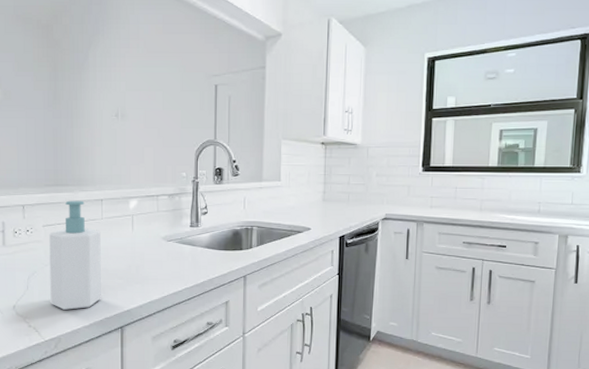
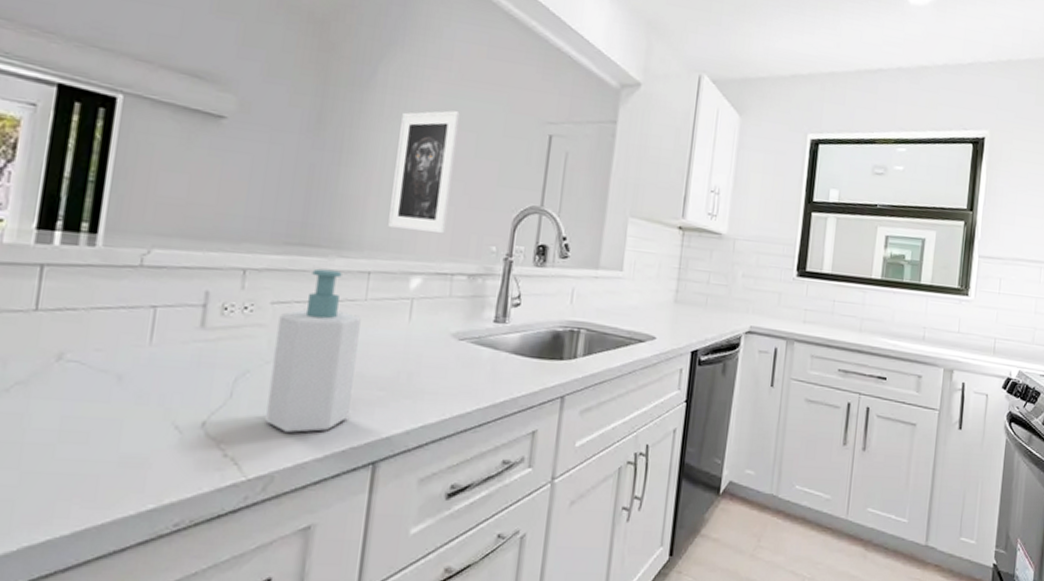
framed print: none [109,76,149,168] -> present [388,110,460,234]

